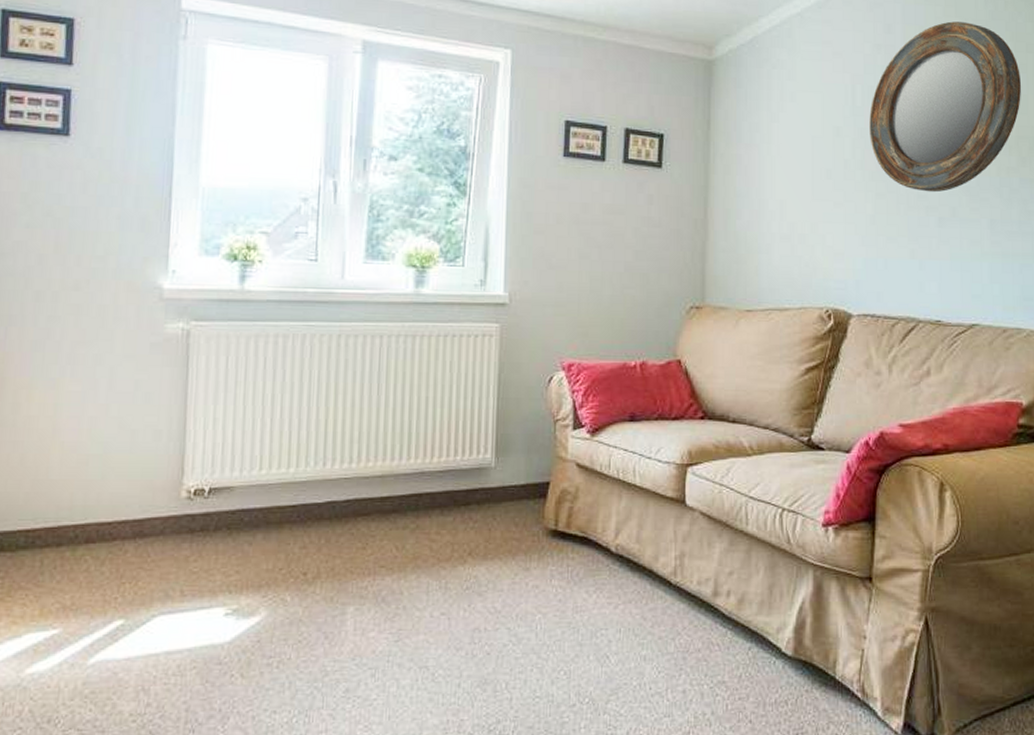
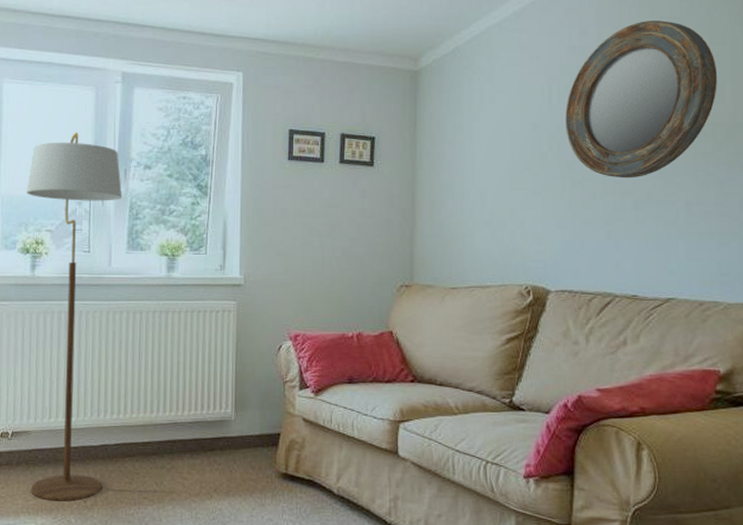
floor lamp: none [232,111,361,575] -> present [26,132,123,502]

